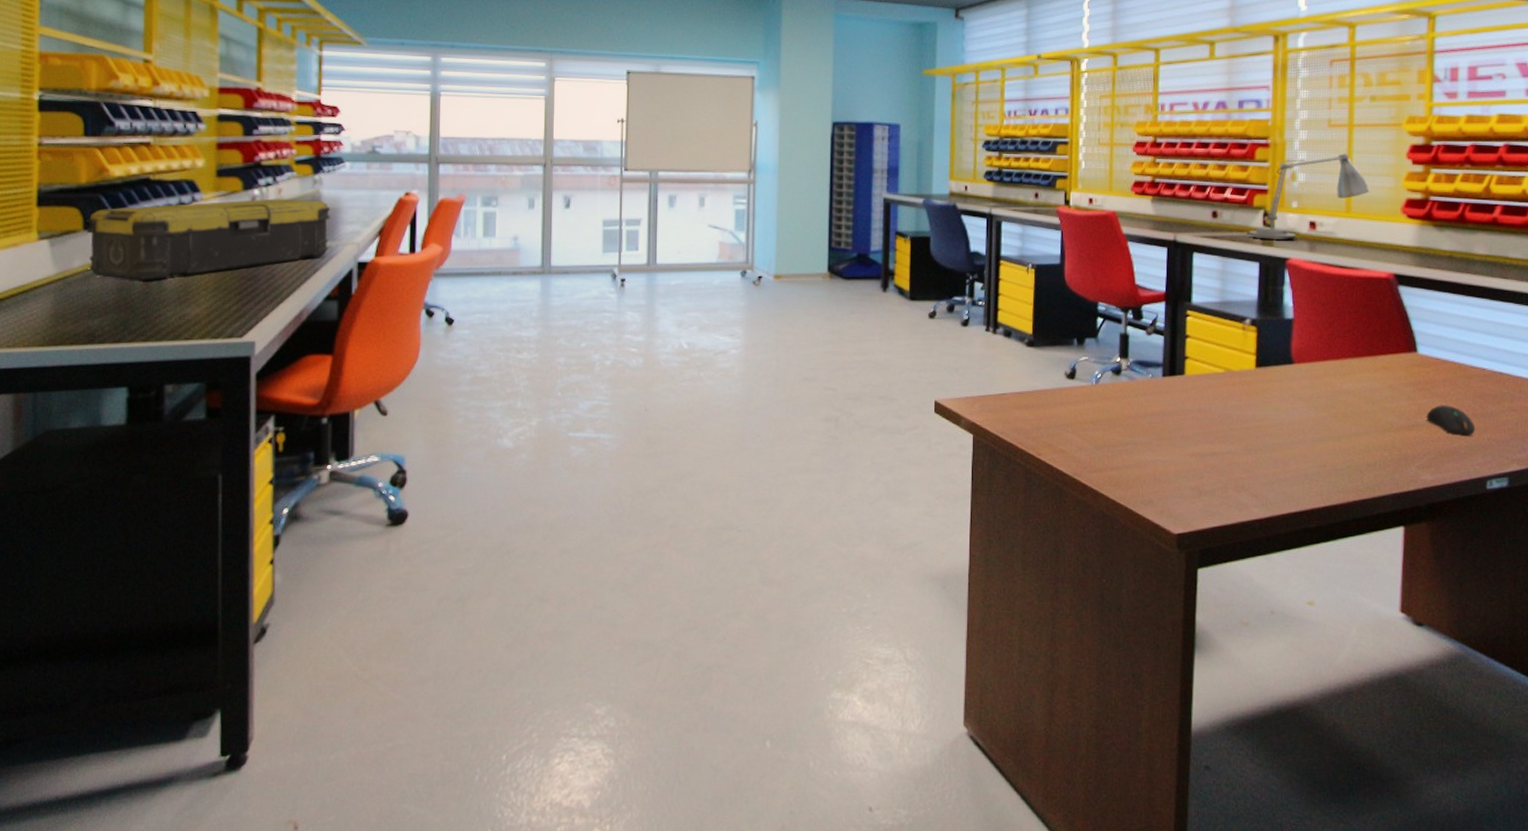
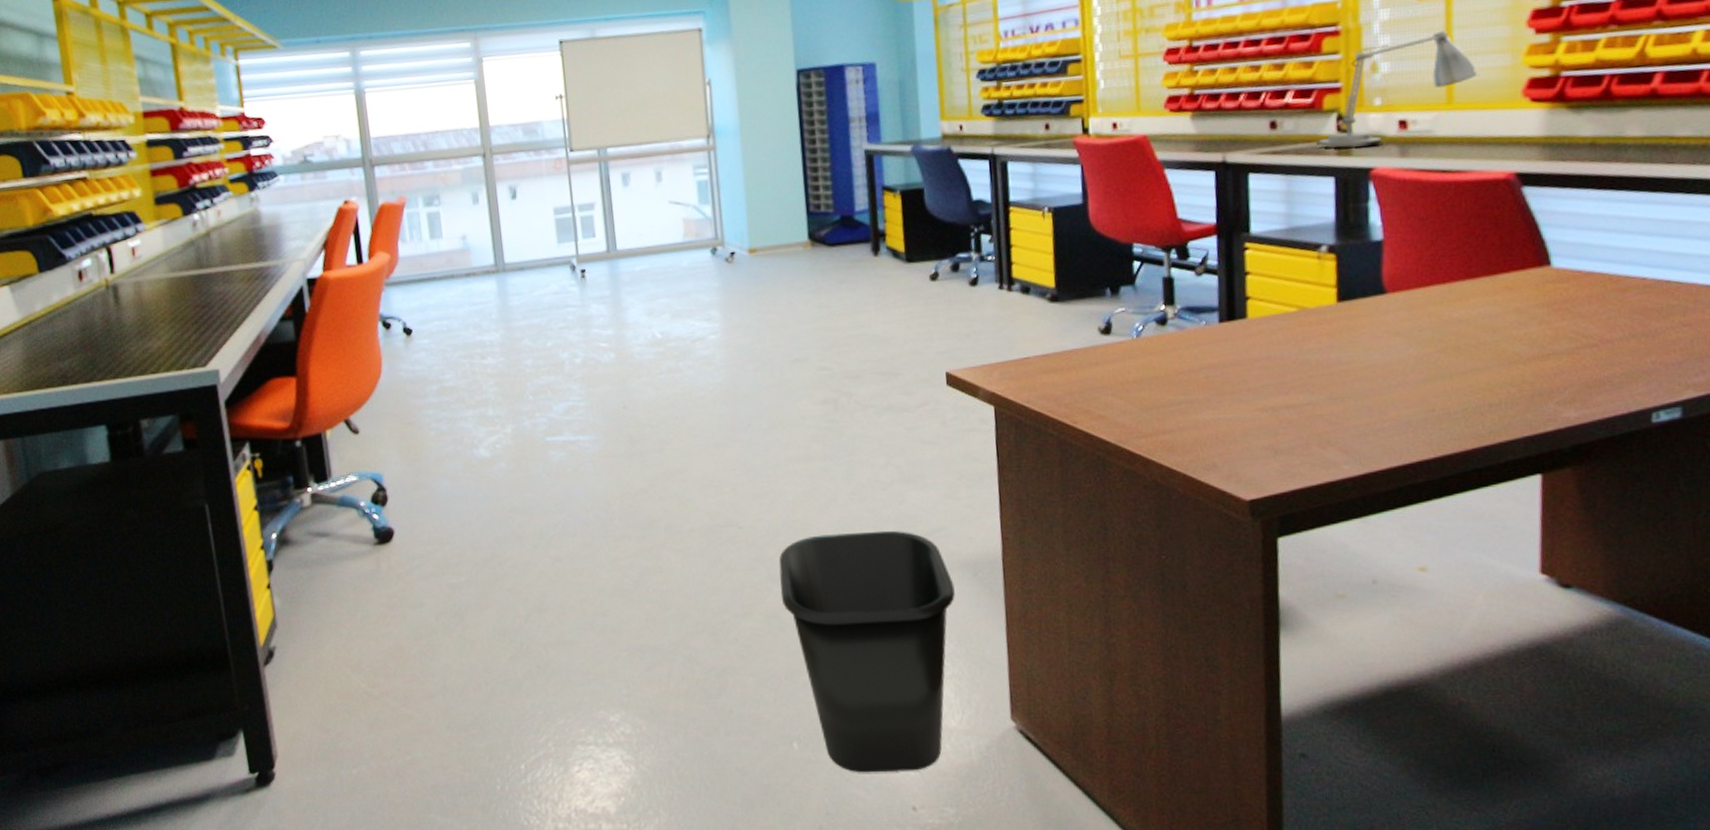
toolbox: present [86,198,331,281] -> none [40,218,276,319]
waste bin: none [769,541,925,773] -> present [778,530,955,773]
computer mouse: present [1426,405,1476,436] -> none [1566,326,1635,361]

